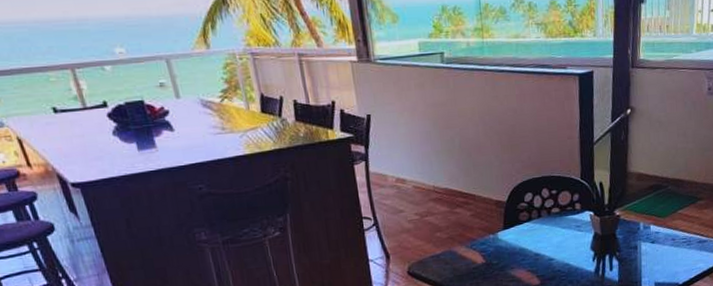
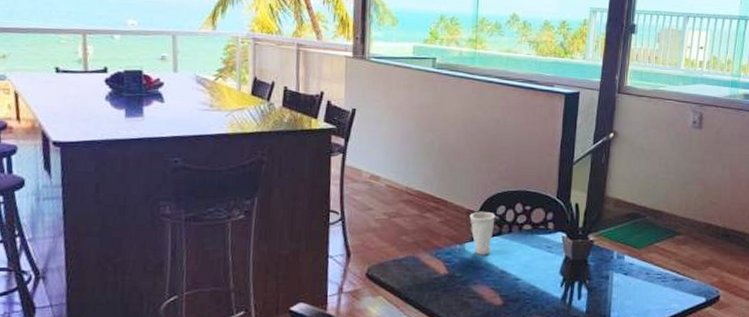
cup: none [498,200,524,242] -> present [469,211,495,255]

